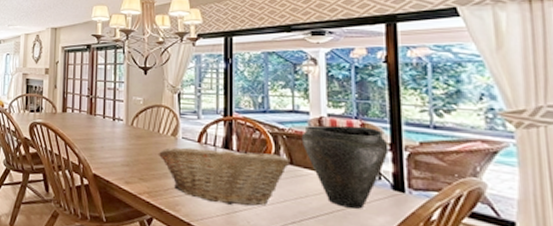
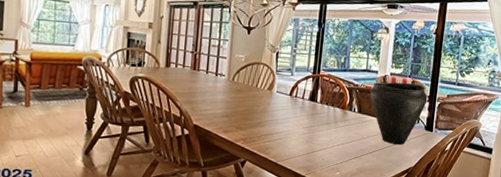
fruit basket: present [158,145,291,206] -> none [254,98,360,147]

